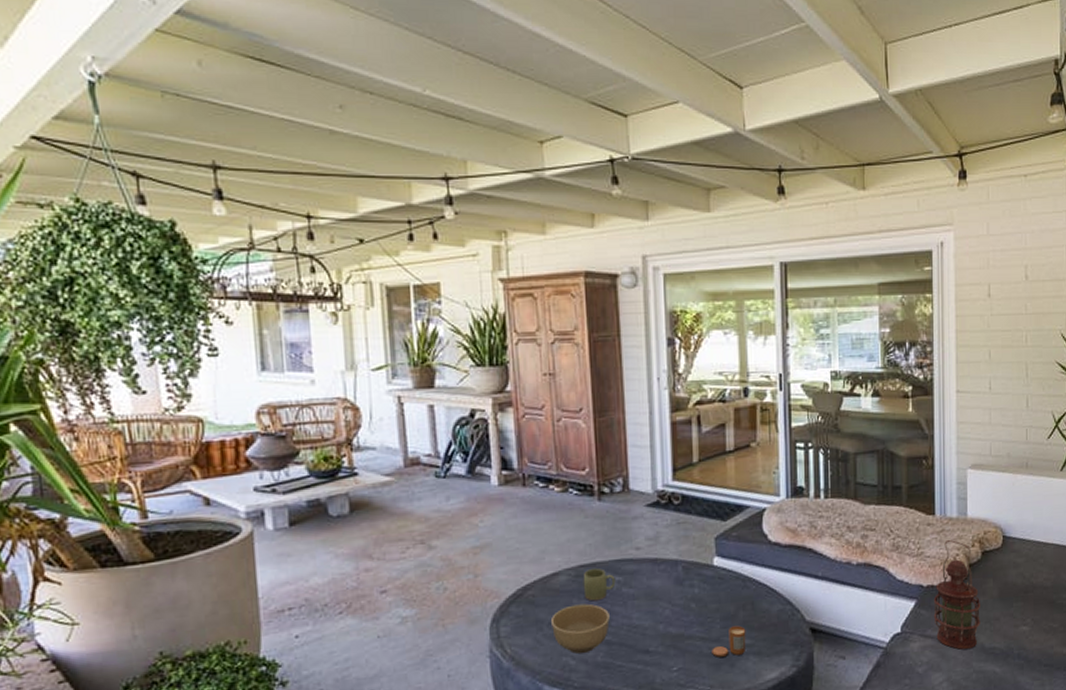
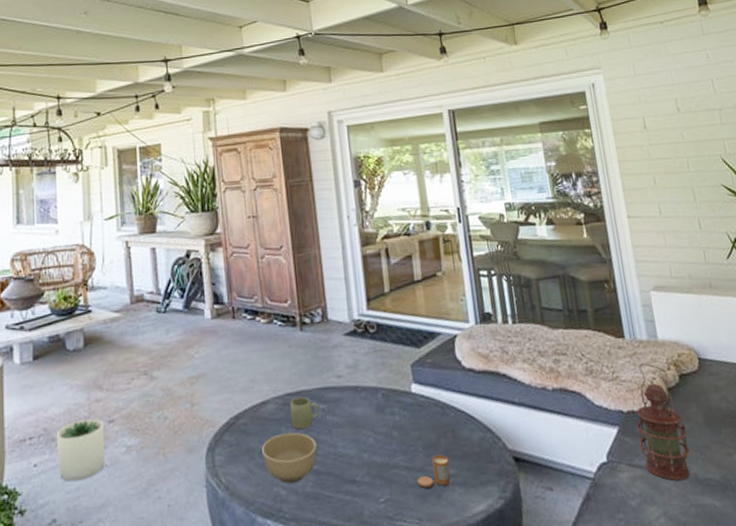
planter: none [319,588,377,653] -> present [56,418,105,482]

